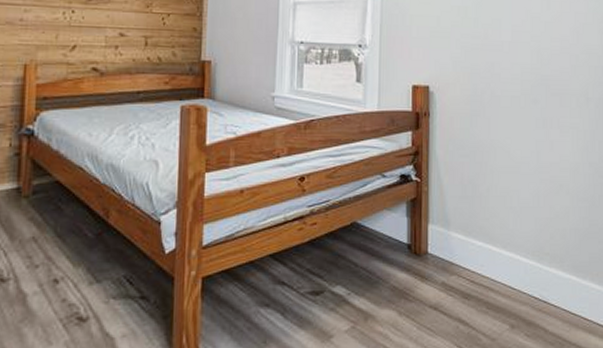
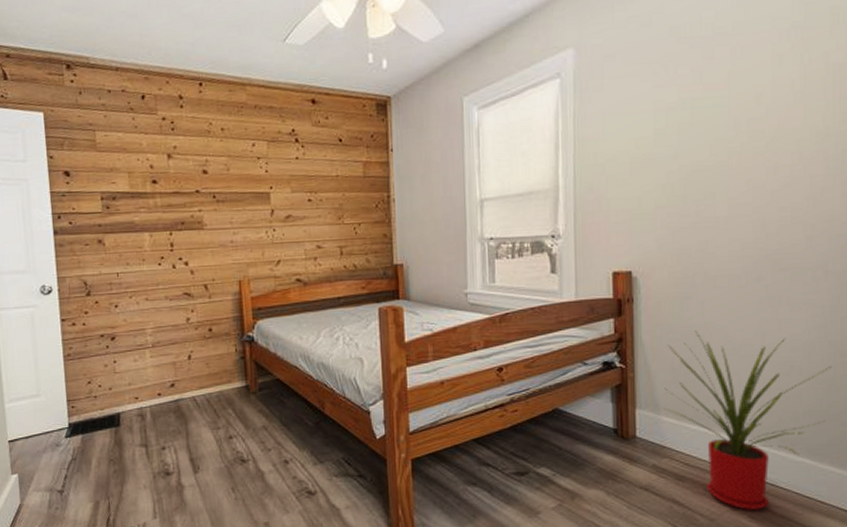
house plant: none [453,148,592,328] -> present [663,331,832,510]

